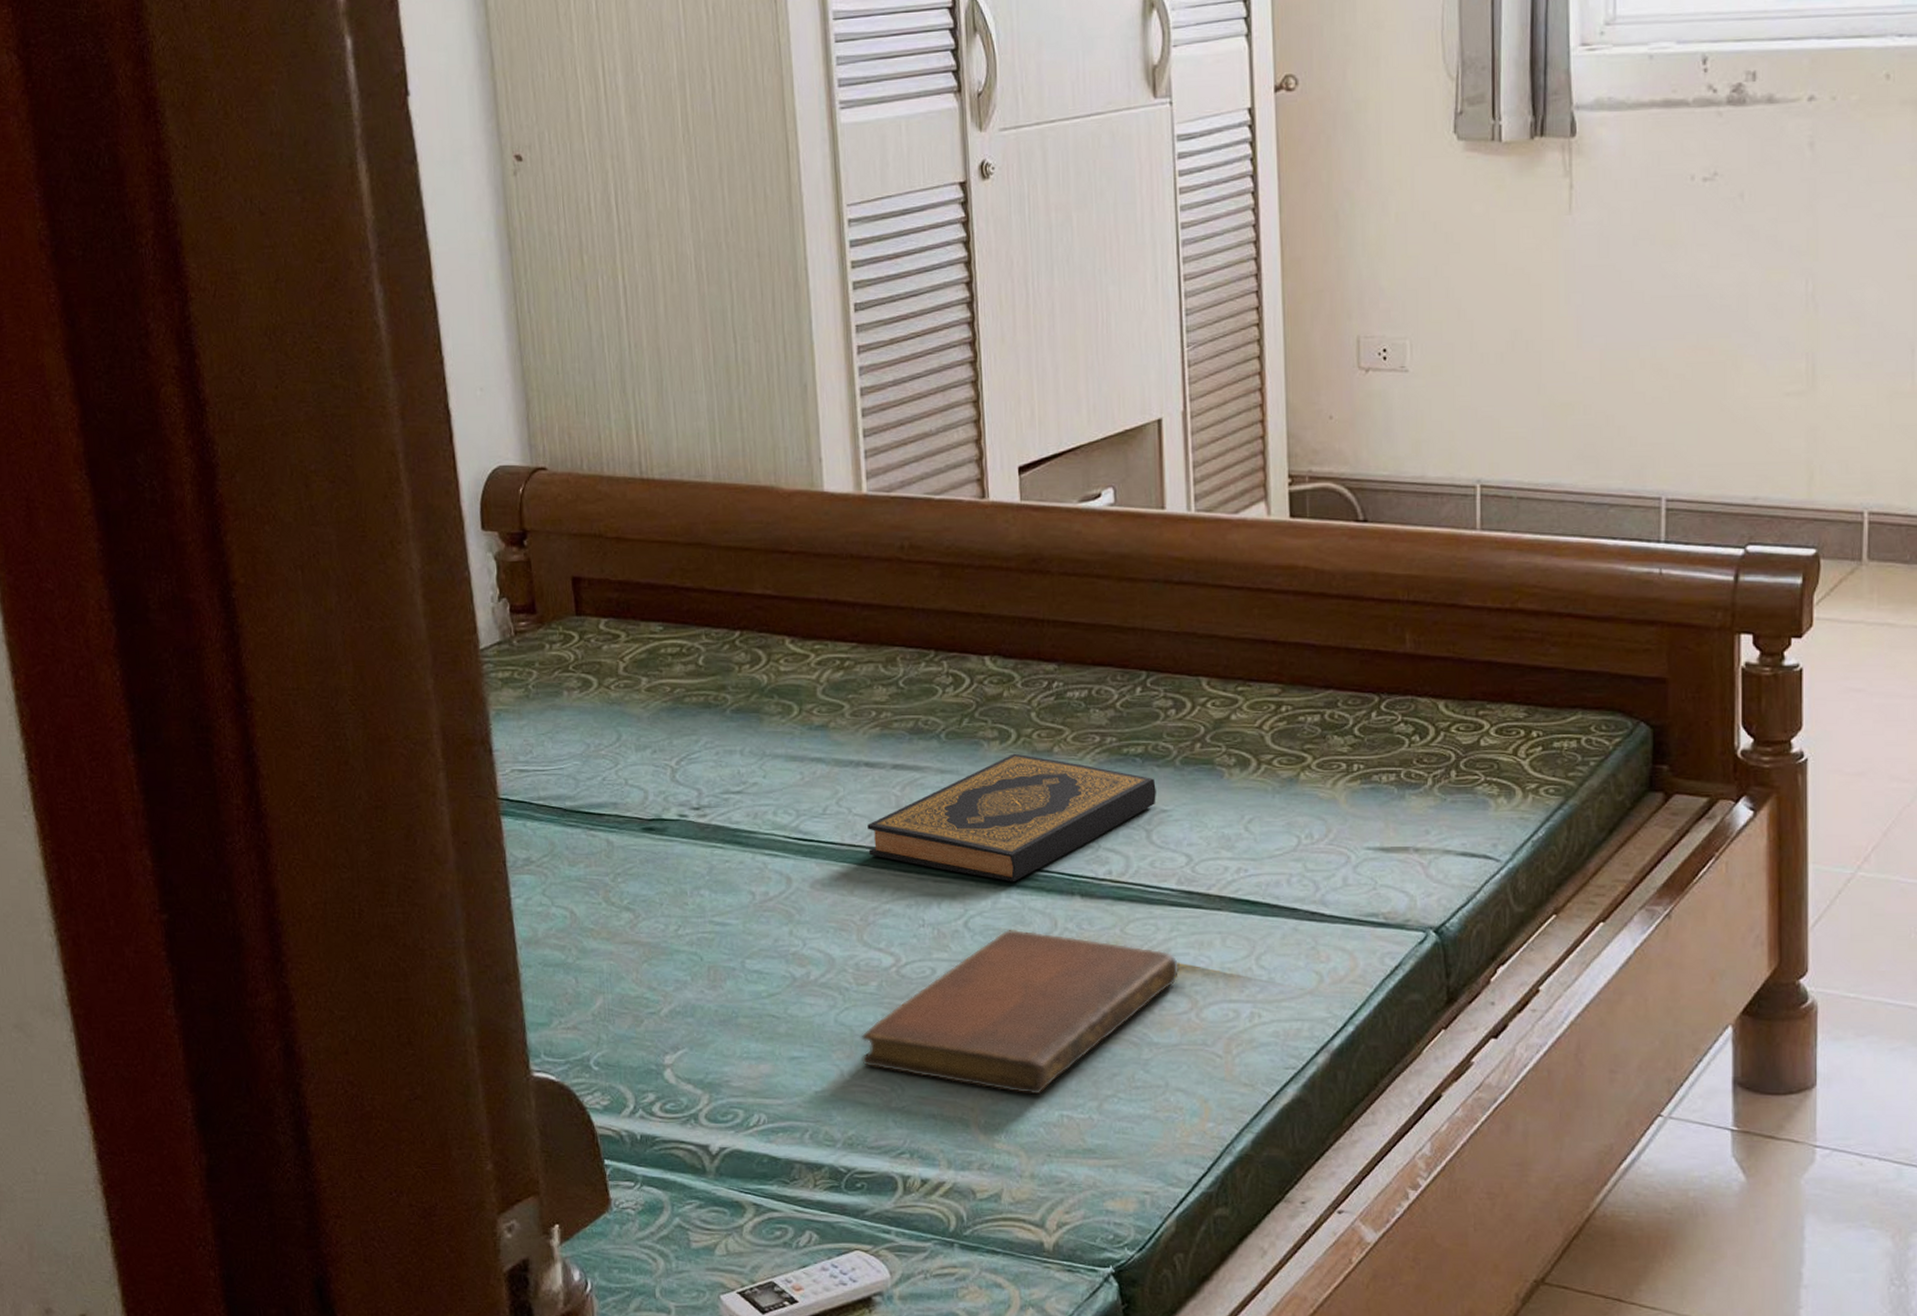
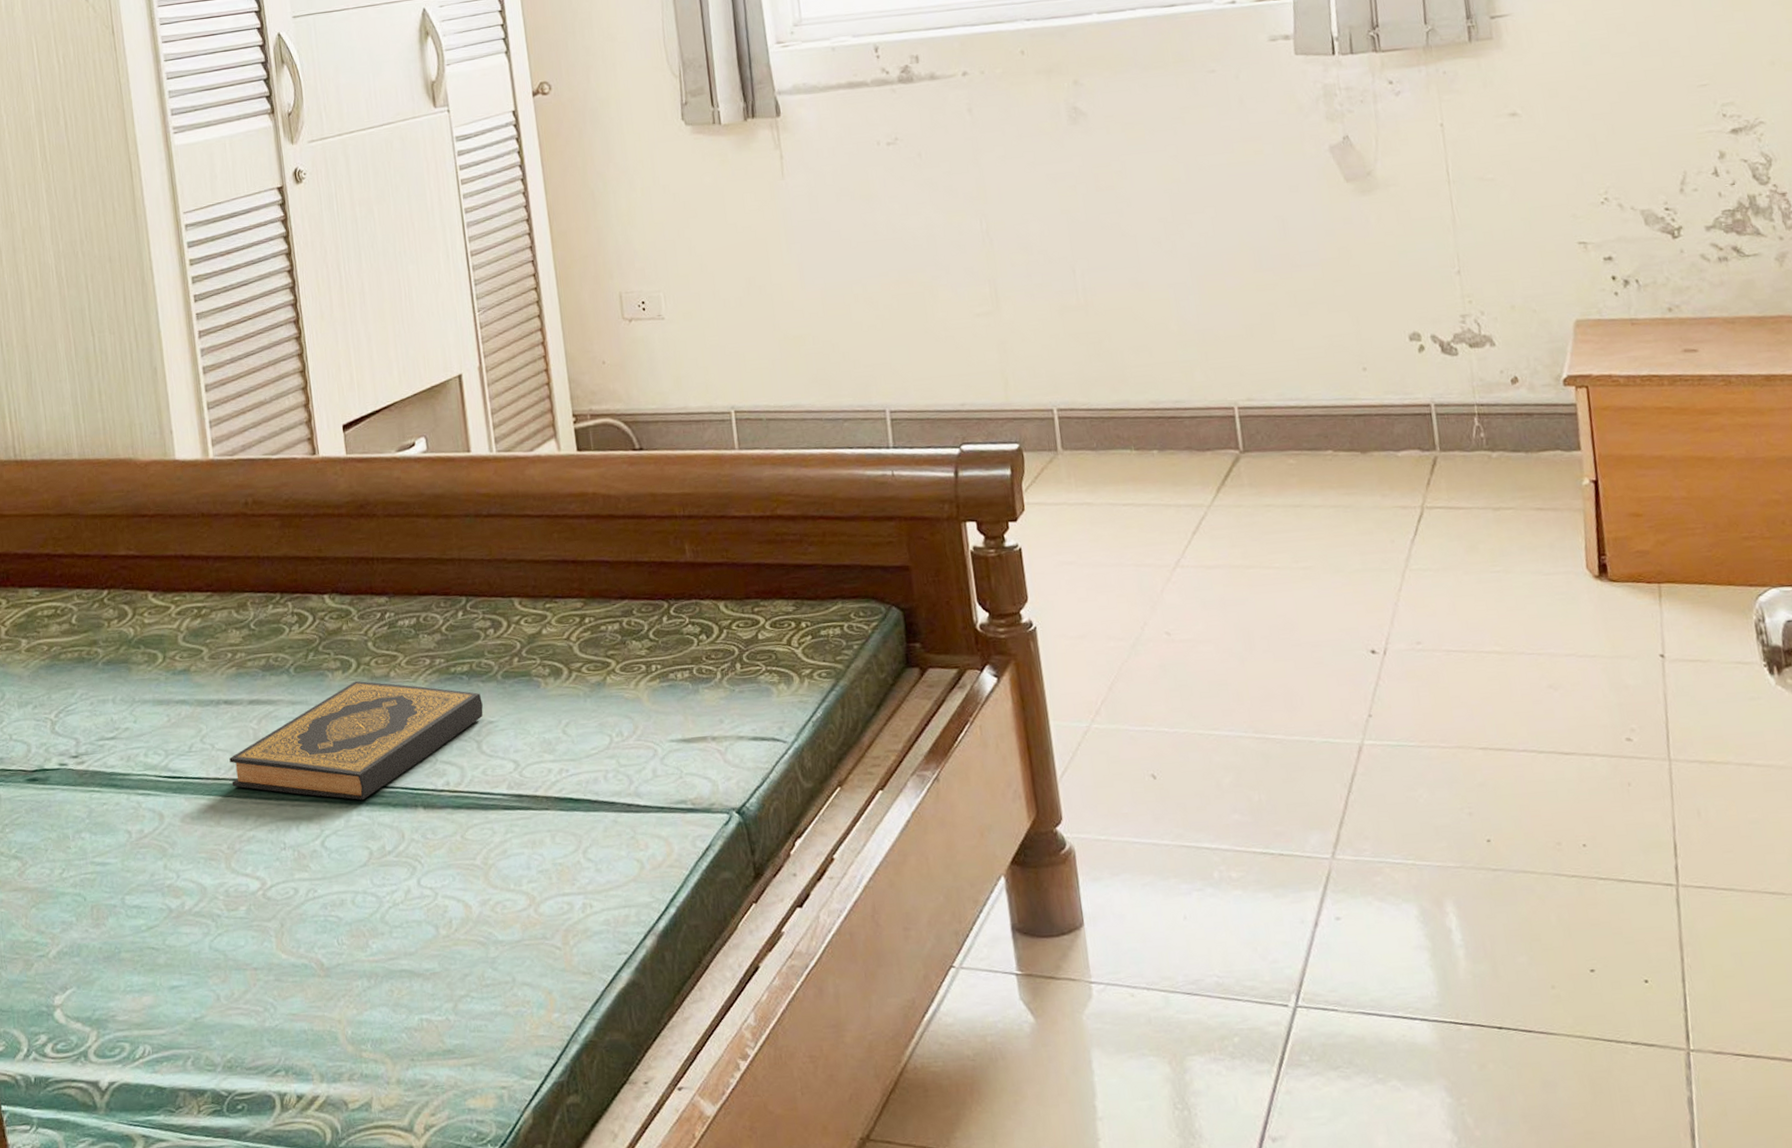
notebook: present [861,930,1179,1095] -> none [234,845,516,1002]

